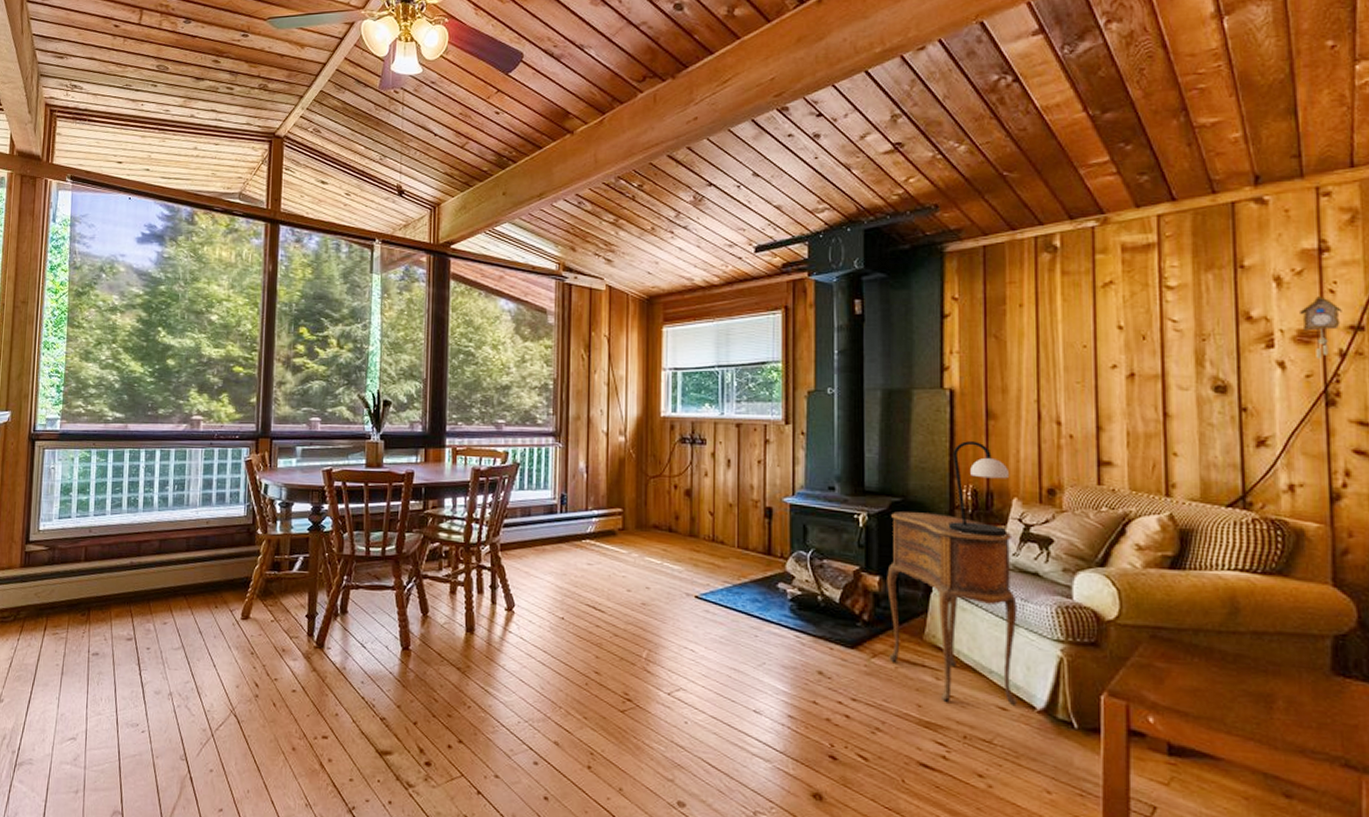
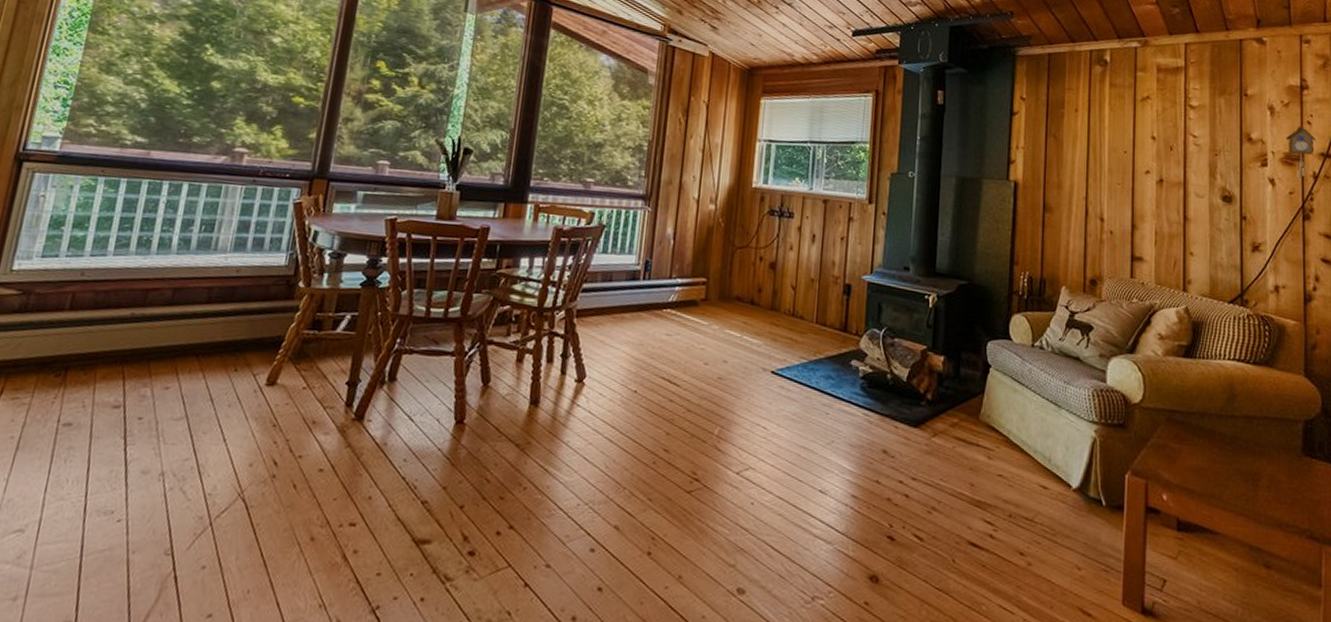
side table: present [887,512,1018,705] -> none [948,294,1061,484]
table lamp: present [948,441,1010,537] -> none [1006,231,1061,323]

